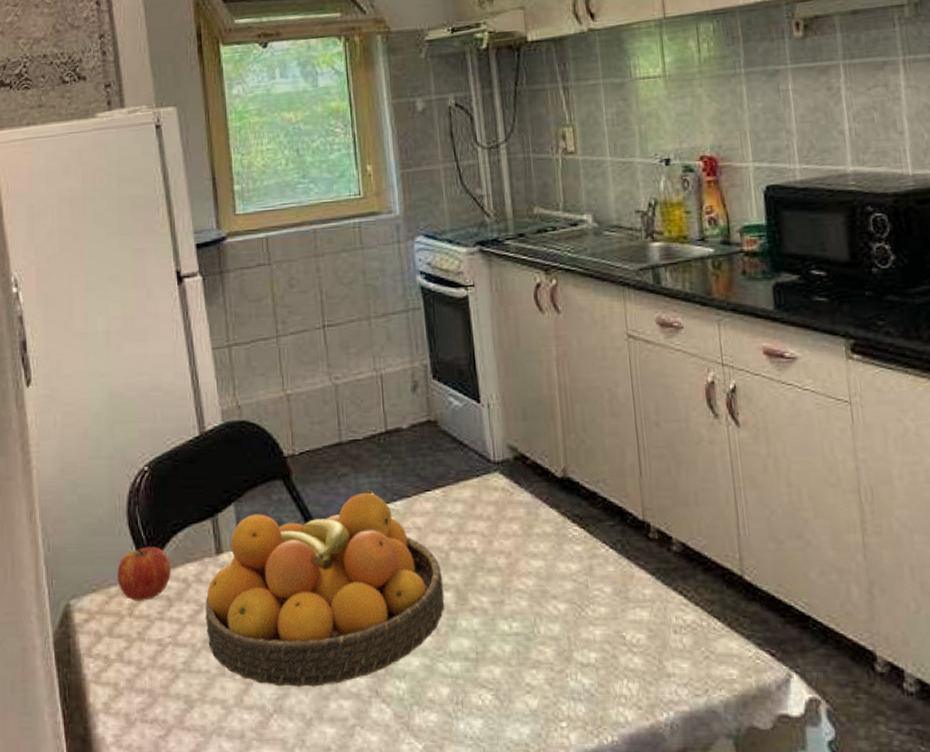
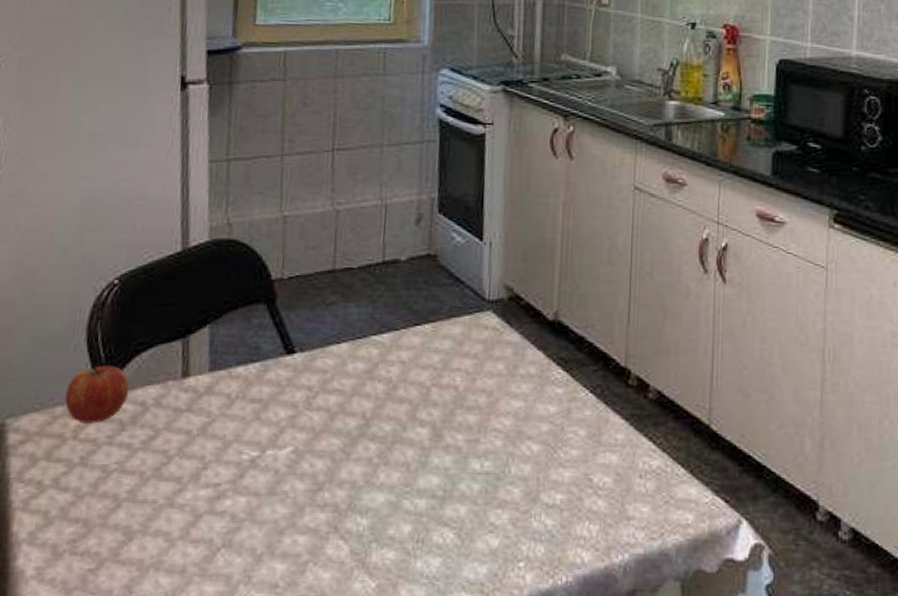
fruit bowl: present [205,489,445,687] -> none [159,320,421,521]

